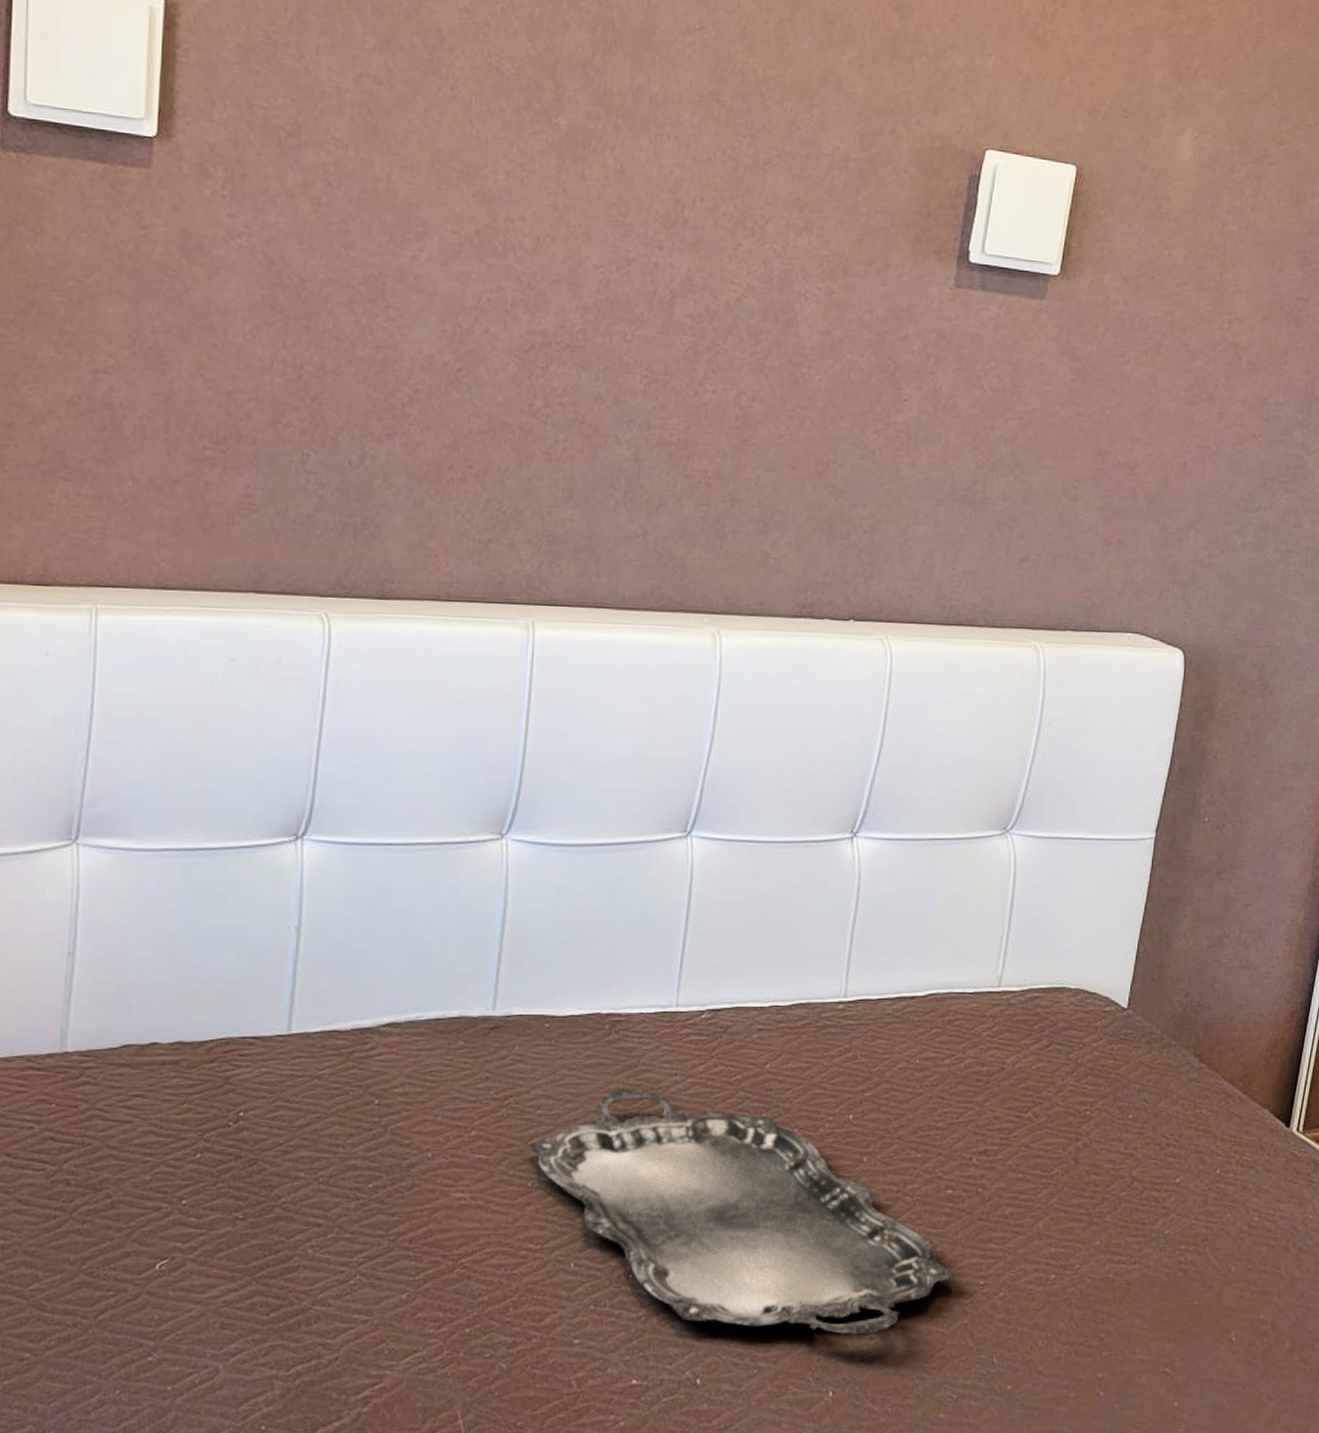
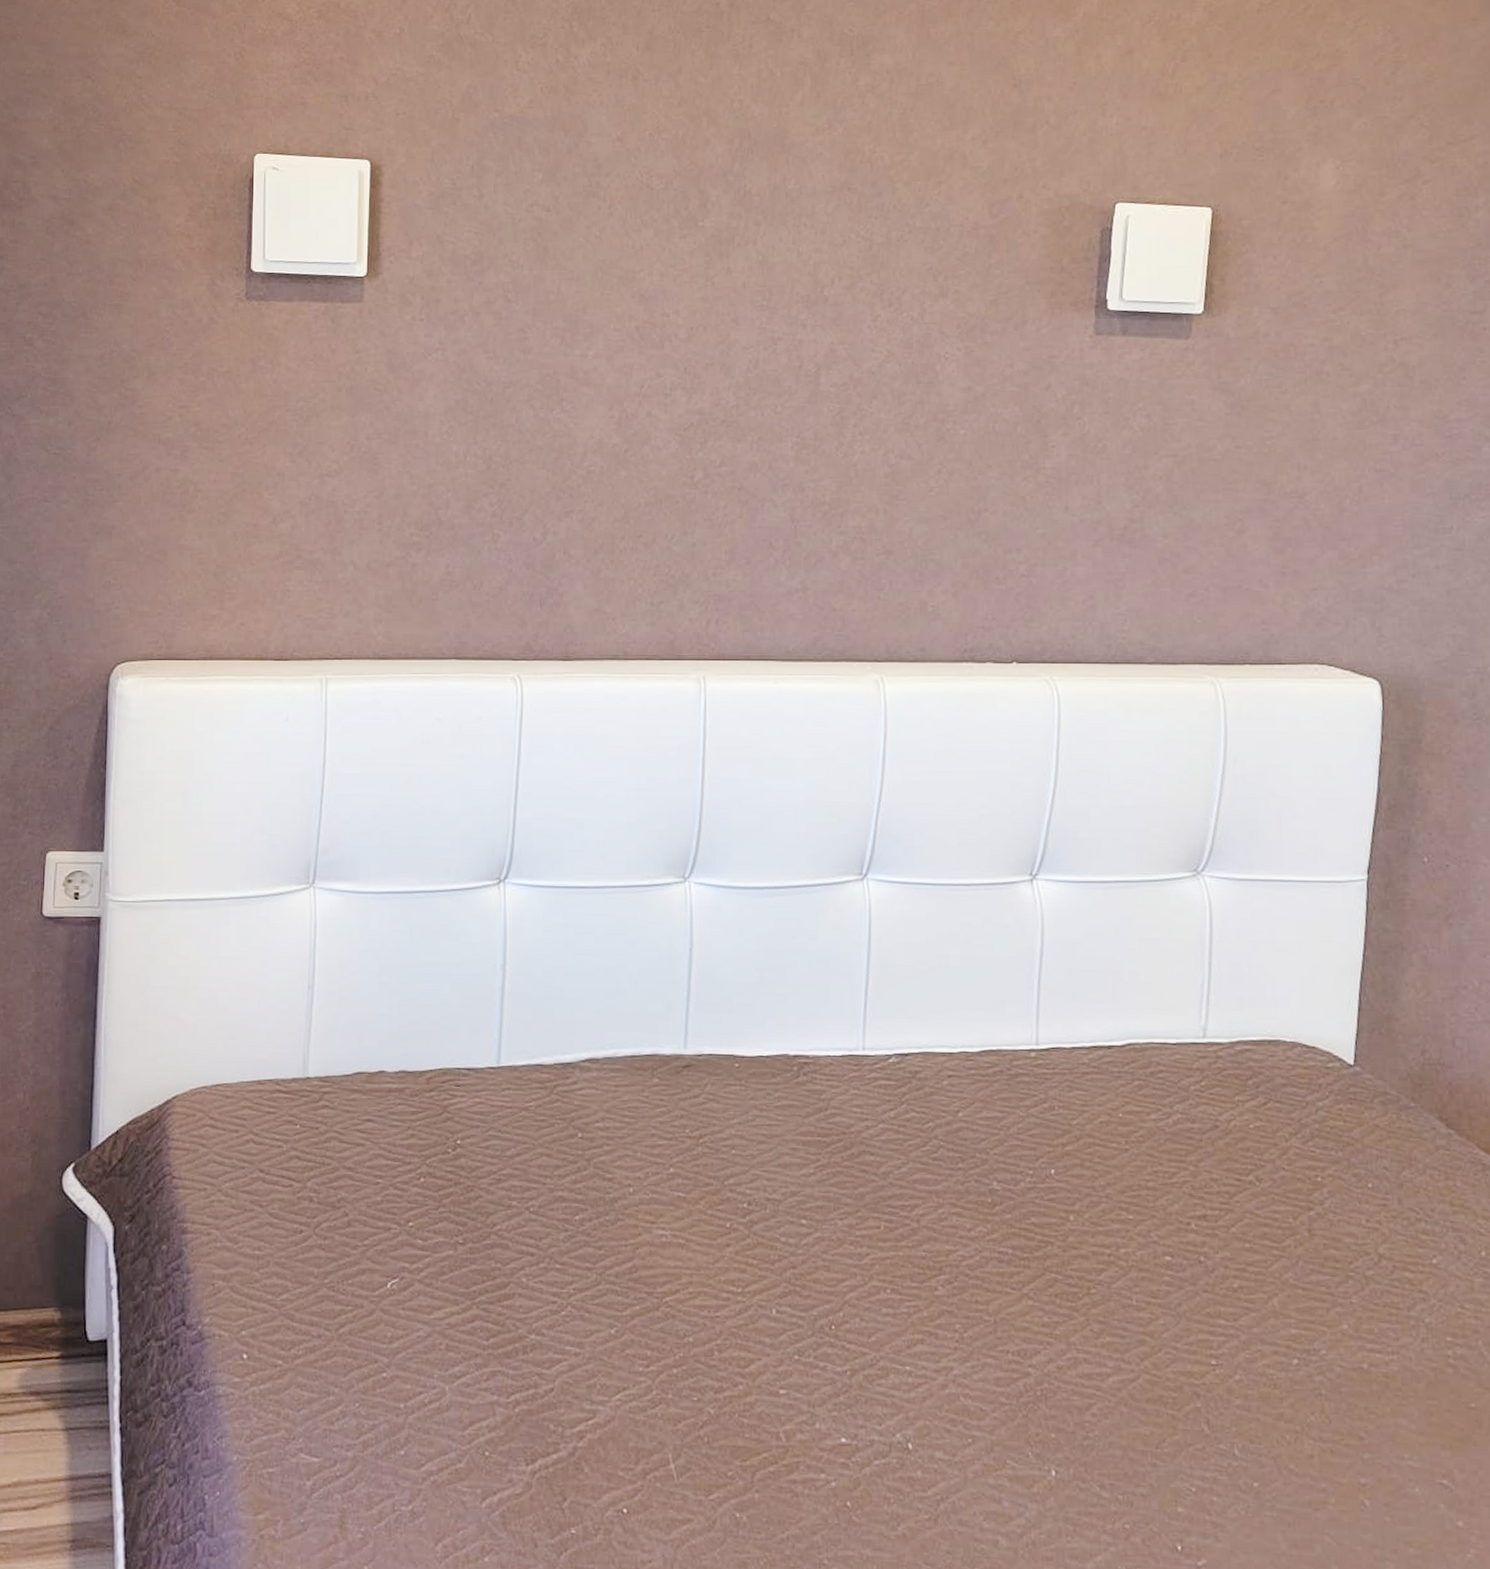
serving tray: present [531,1089,954,1336] -> none [727,1132,1180,1412]

